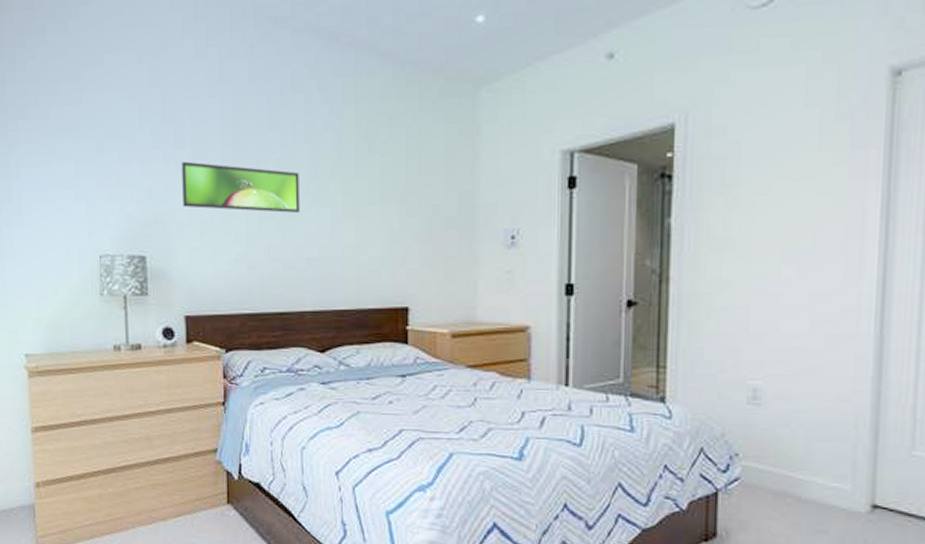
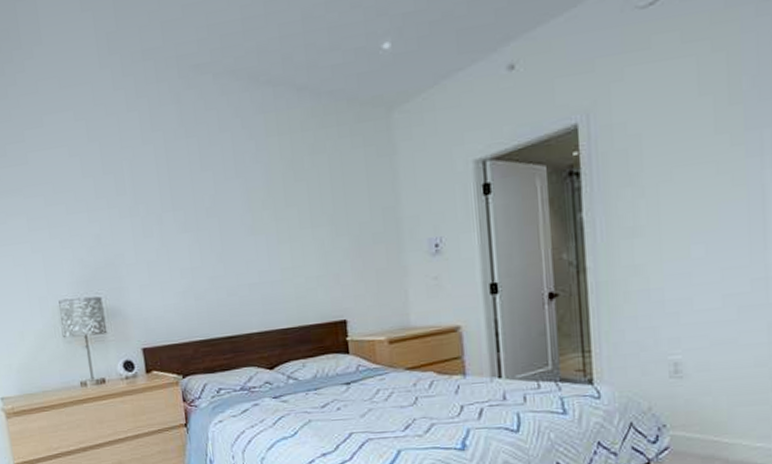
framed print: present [182,161,300,213] -> none [125,205,237,249]

